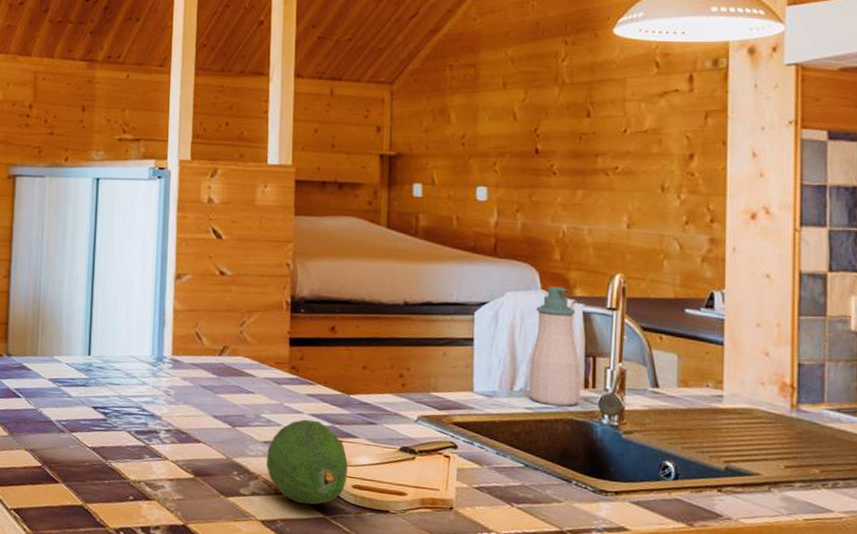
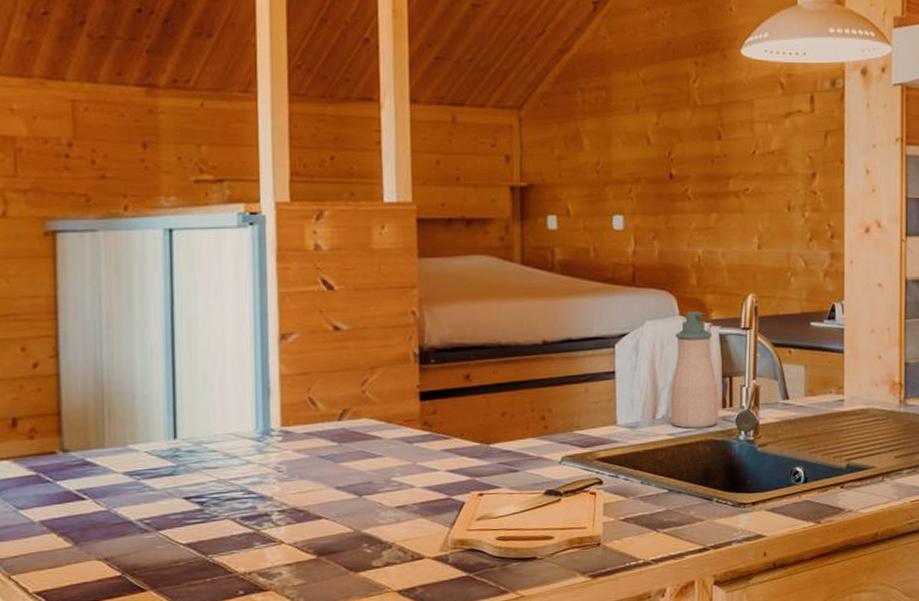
fruit: present [267,419,348,505] -> none [400,476,491,566]

